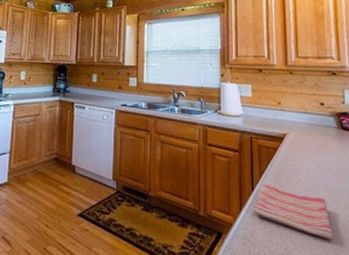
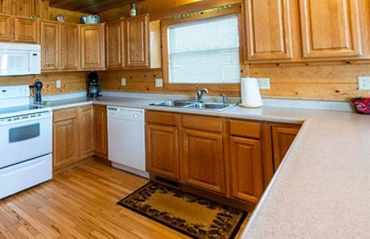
dish towel: present [253,184,333,241] -> none [275,167,350,214]

